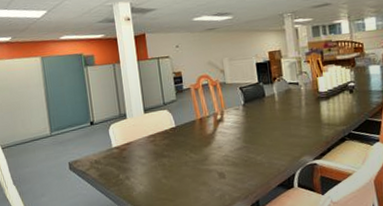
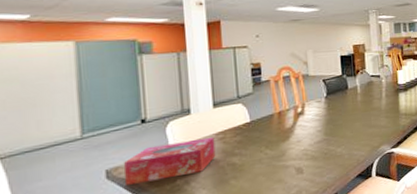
tissue box: none [81,140,149,176] -> present [124,138,216,185]

